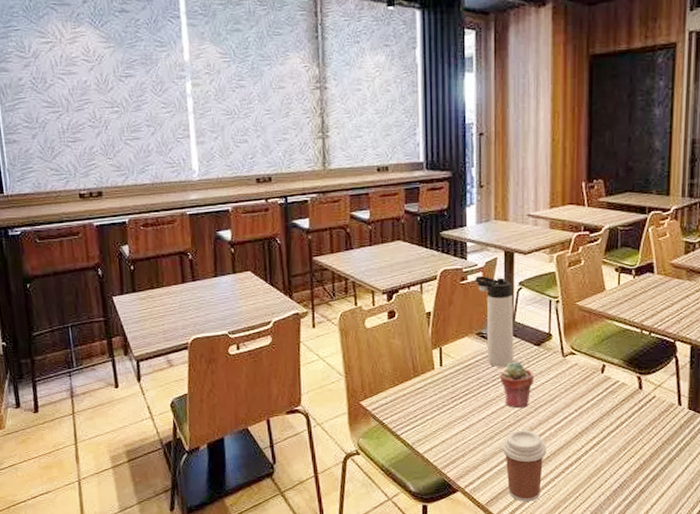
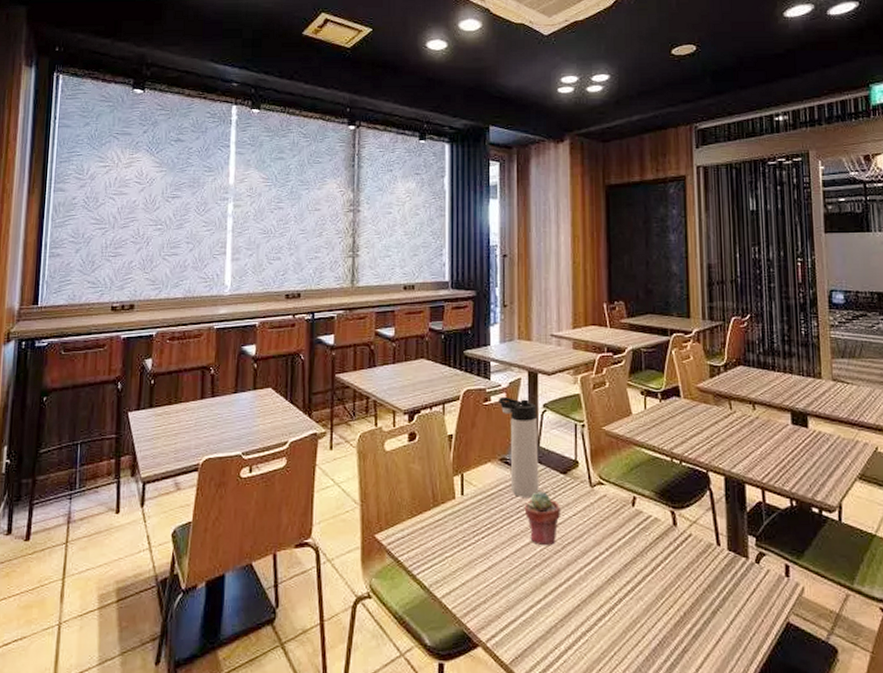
coffee cup: present [502,429,547,502] -> none [528,571,577,661]

